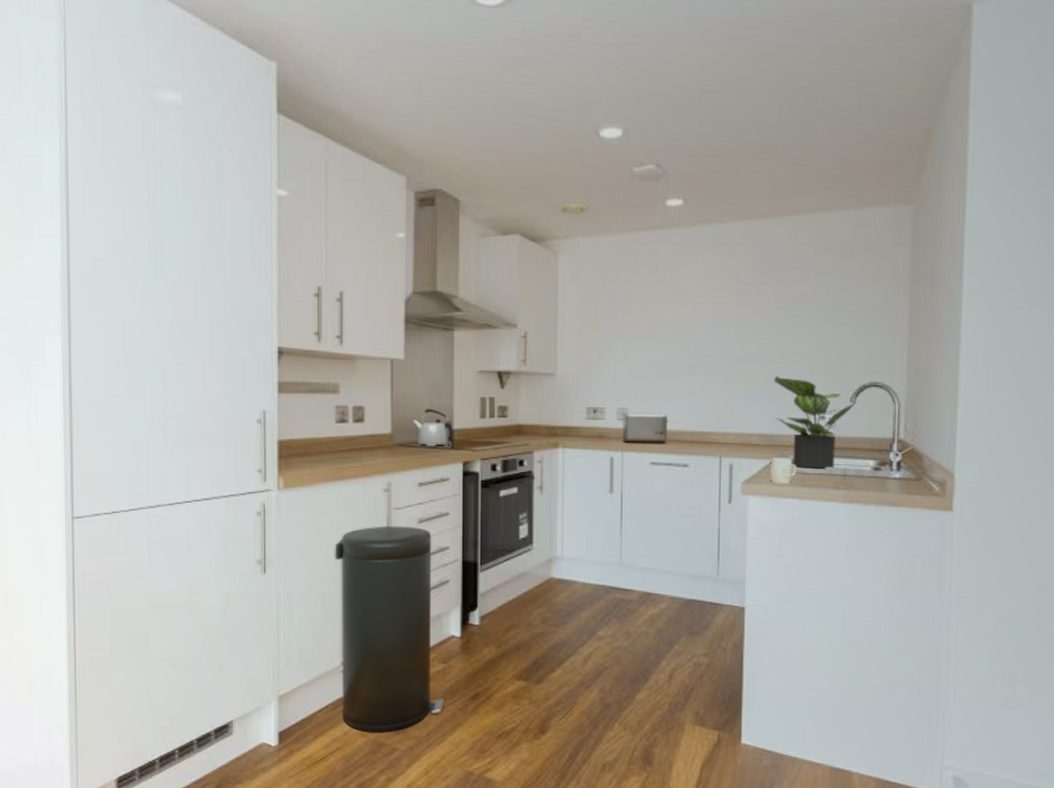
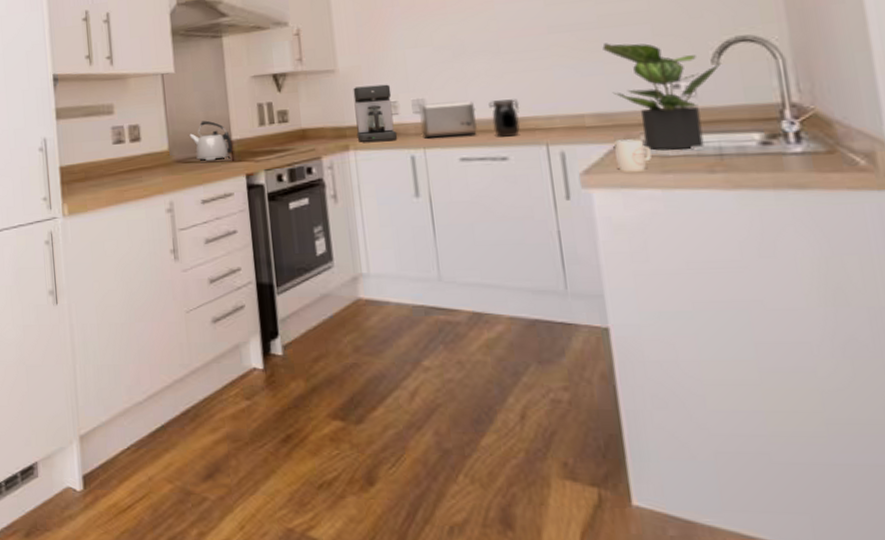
pedal bin: present [336,526,445,733] -> none [123,247,254,480]
coffee maker: none [566,391,602,443] -> present [353,84,398,142]
jar: none [680,415,704,447] -> present [489,99,520,137]

